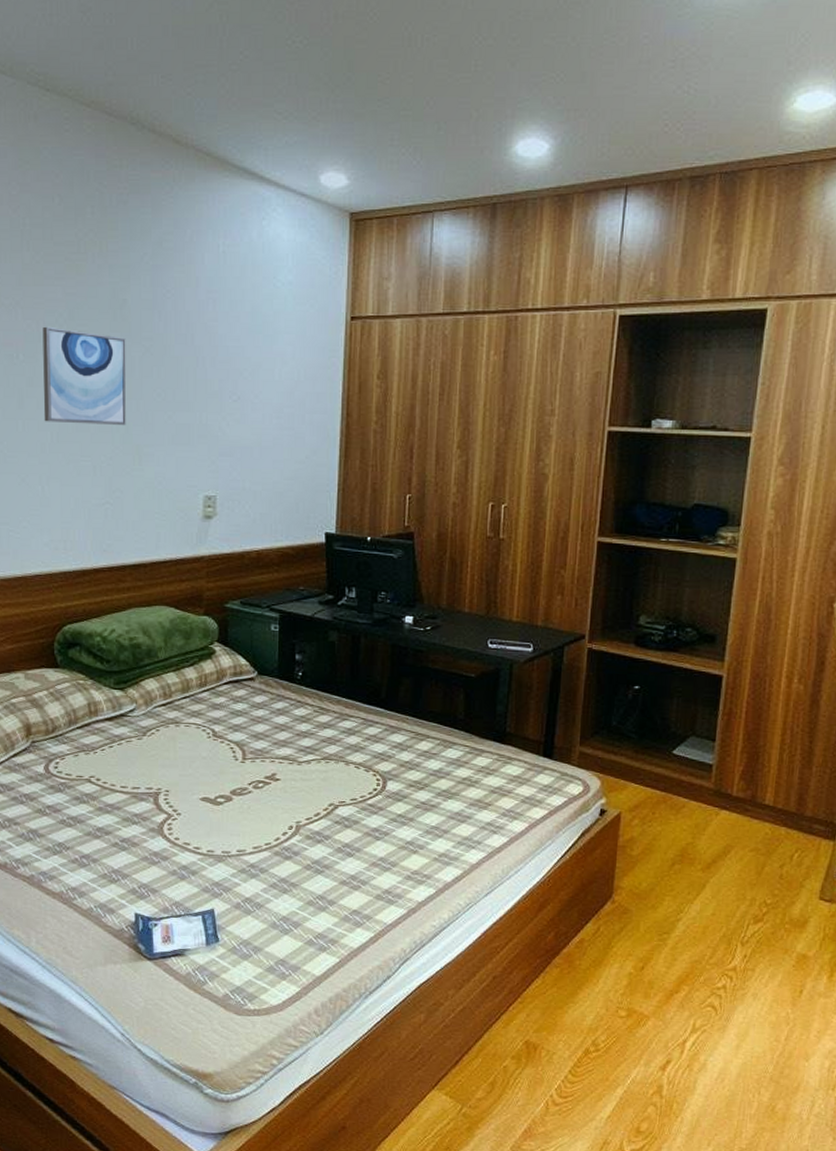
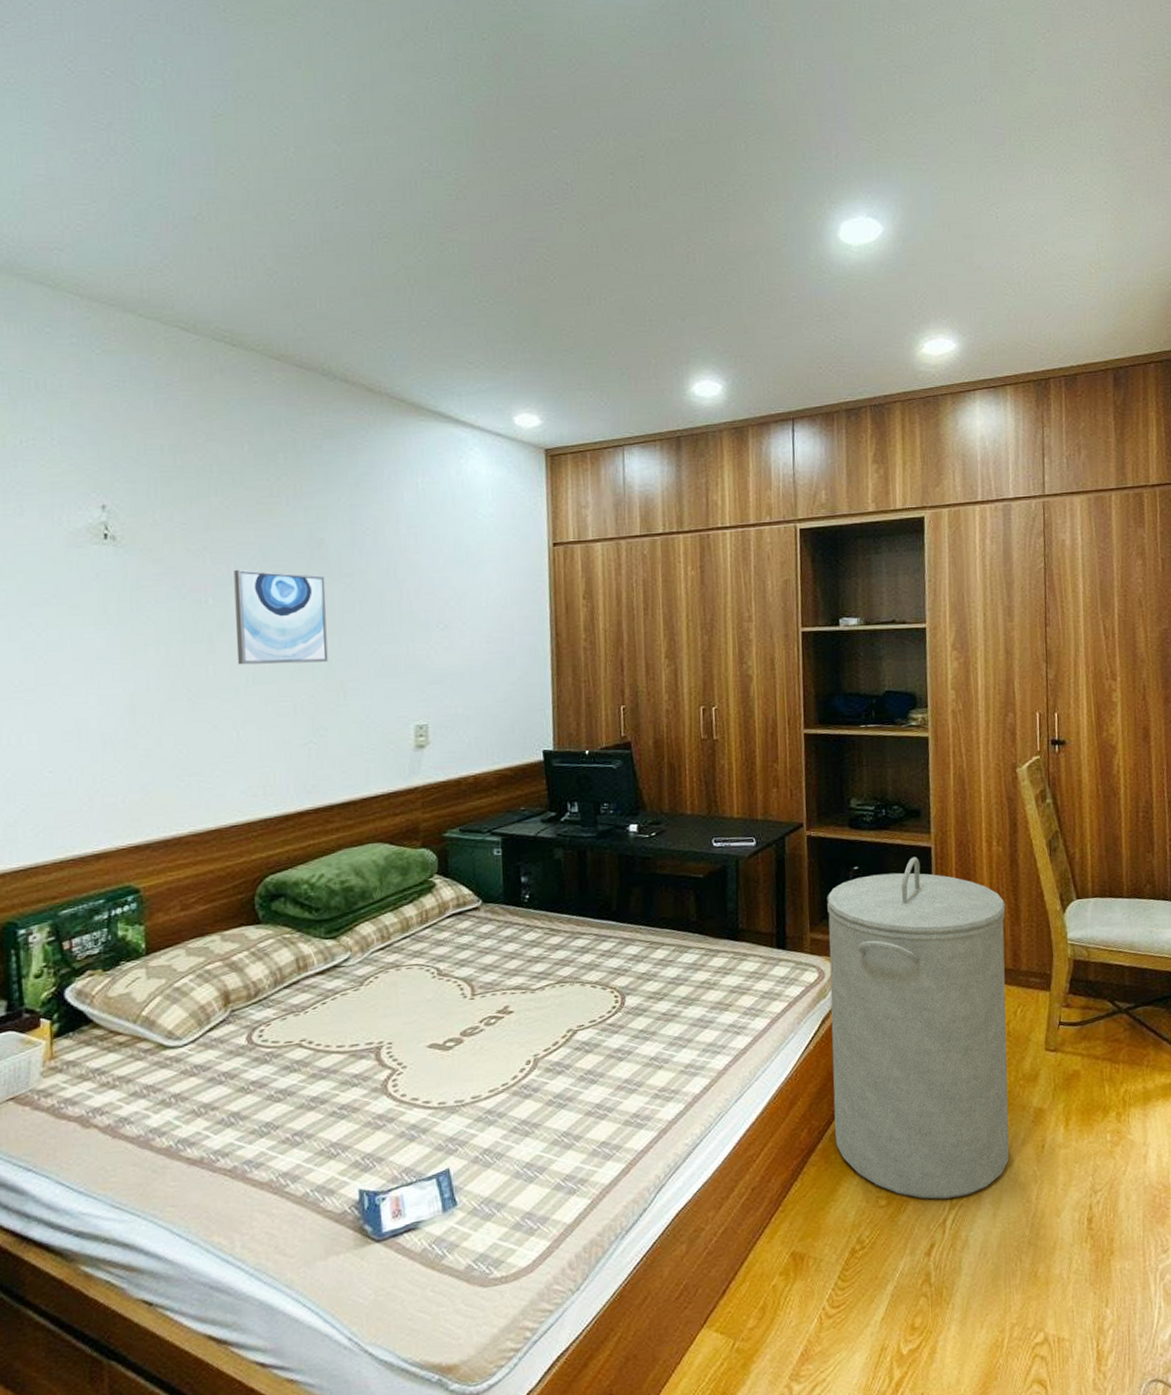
laundry hamper: none [581,683,798,1023] -> present [827,856,1010,1200]

